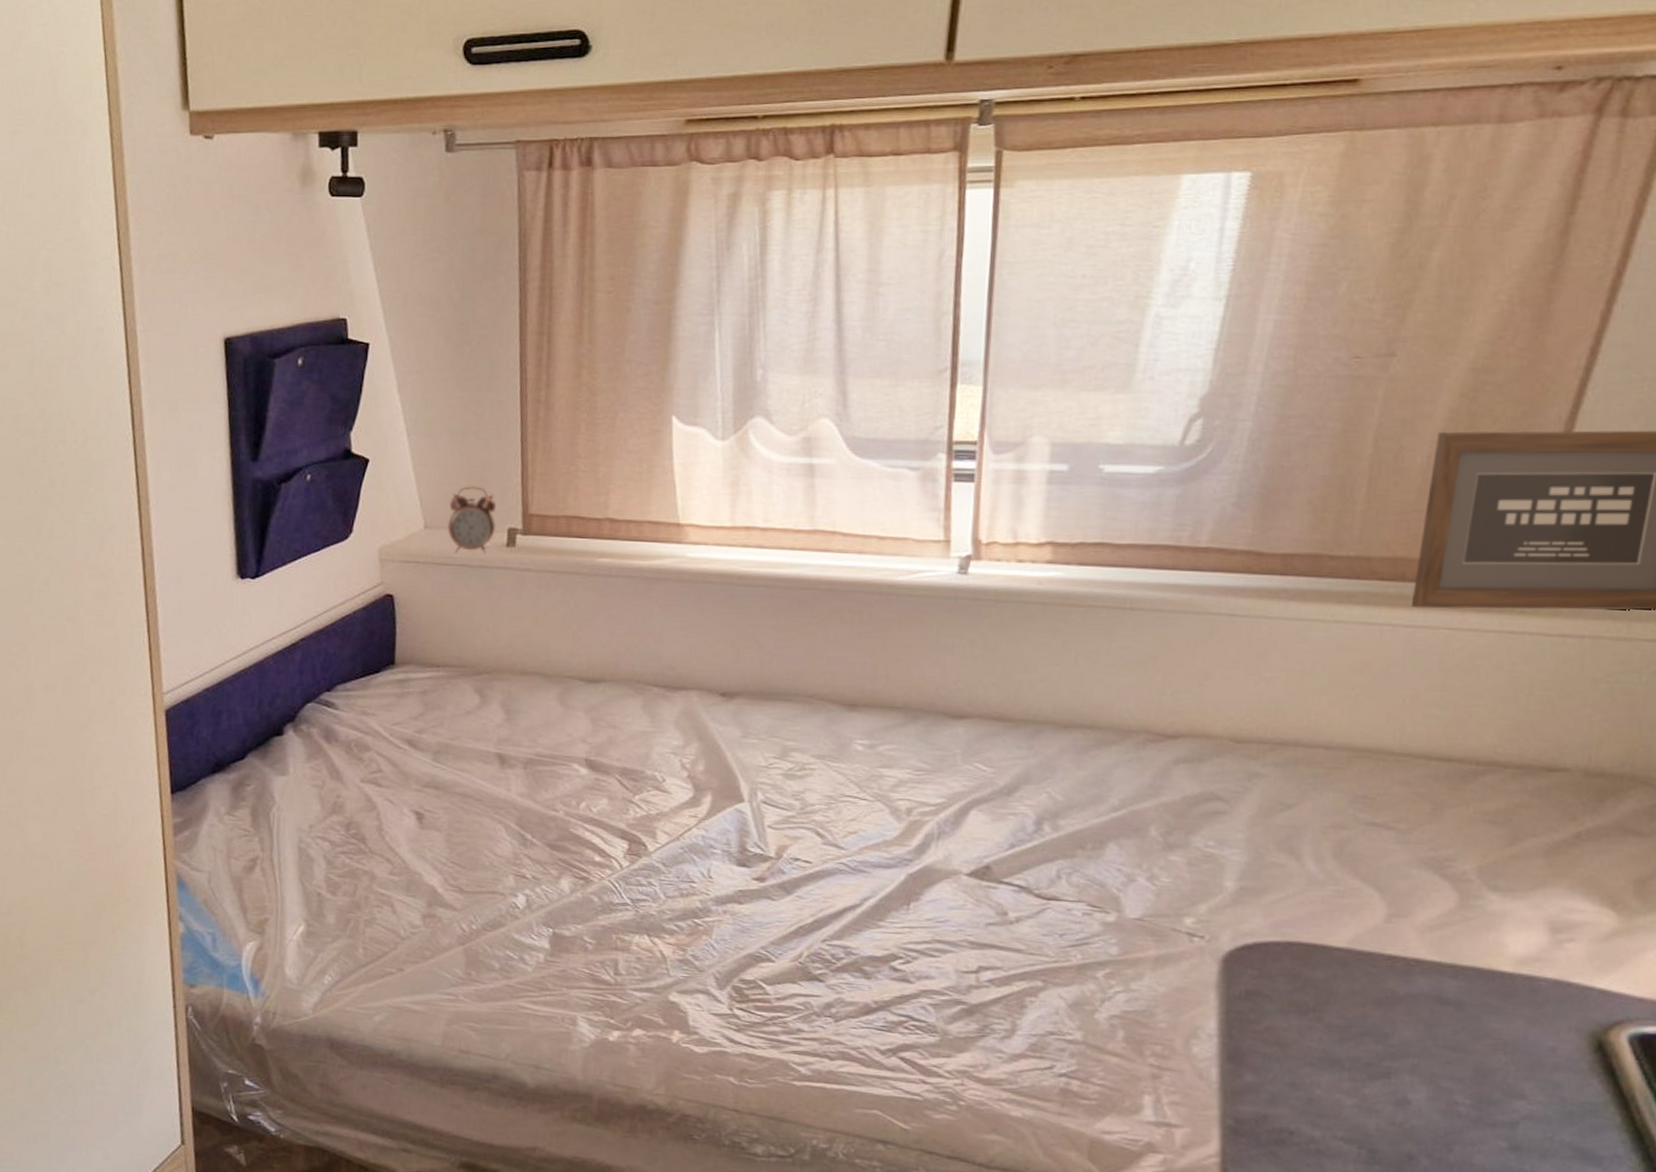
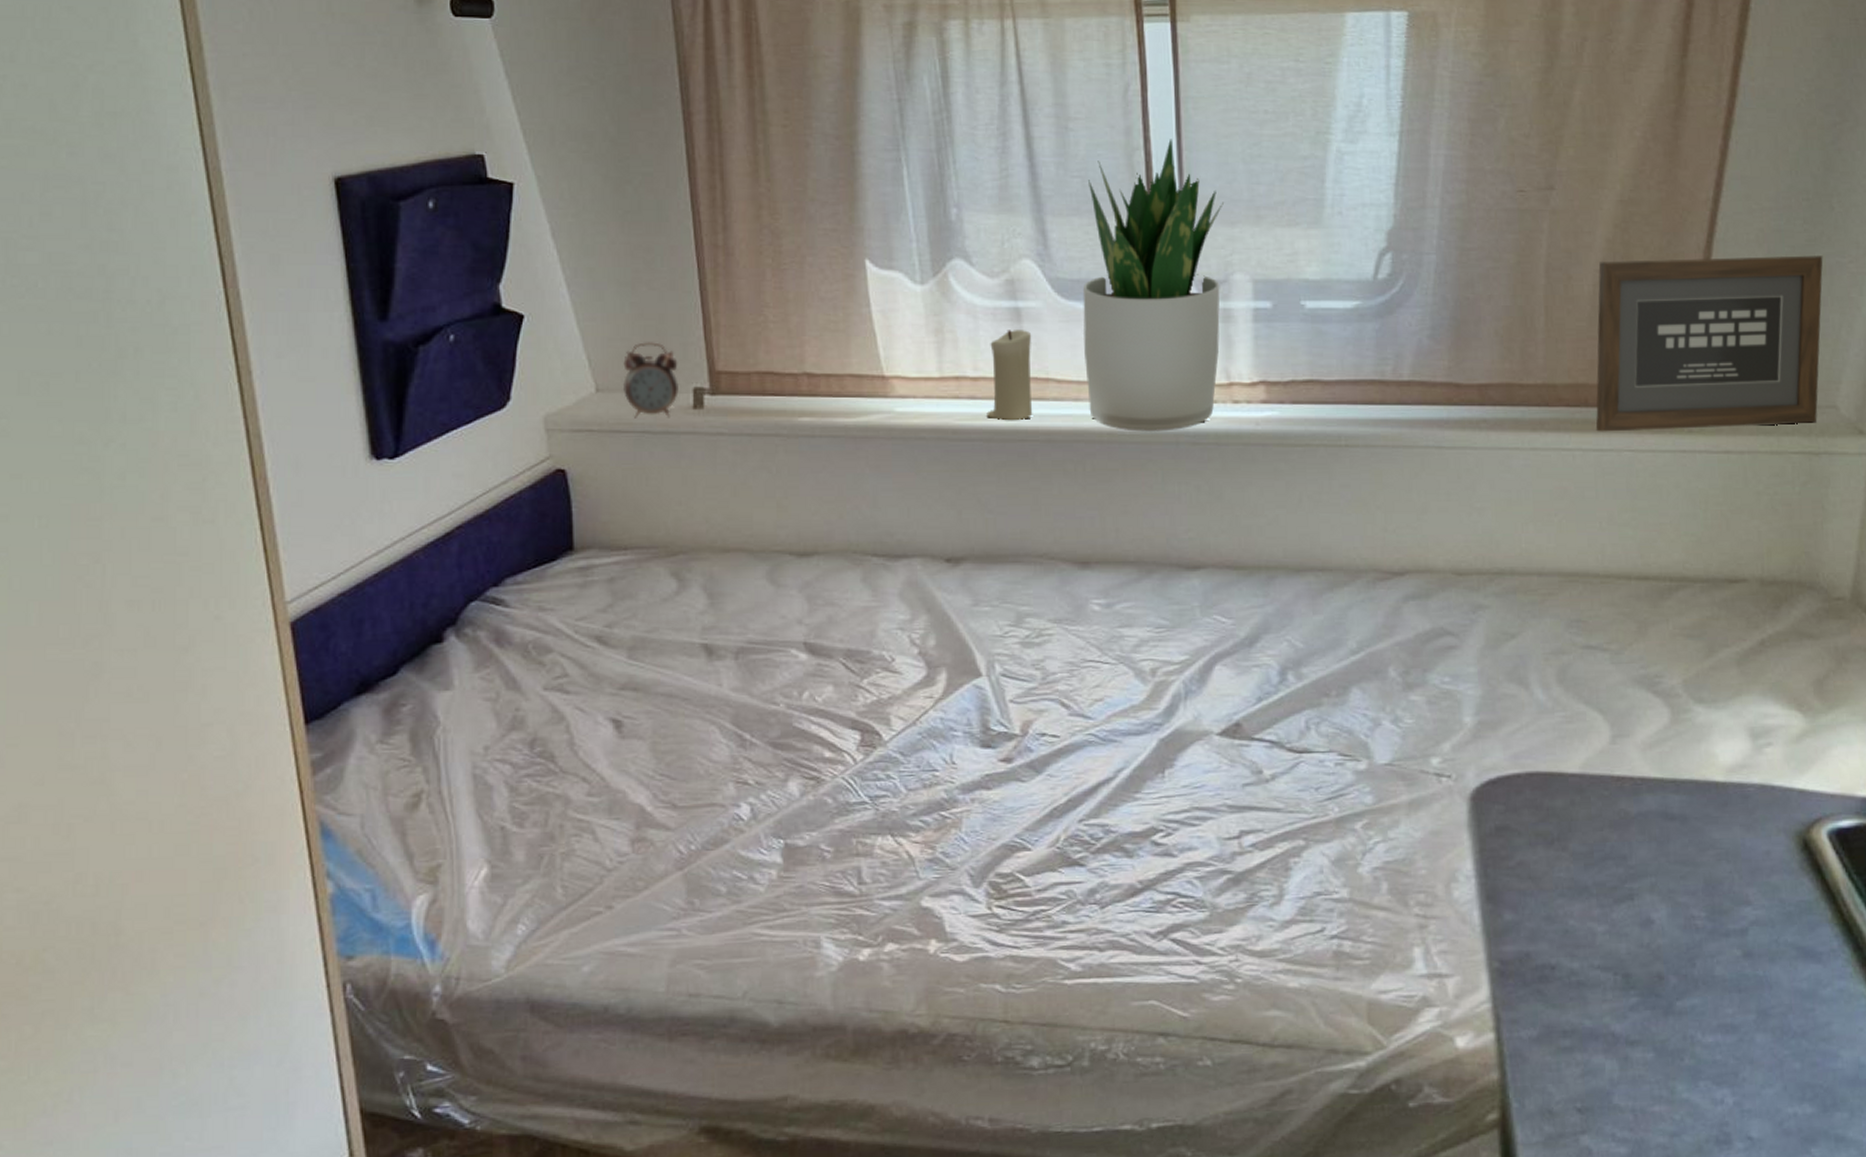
candle: none [772,485,823,570] -> present [986,330,1033,421]
planter: none [872,303,1029,587] -> present [1082,139,1224,432]

